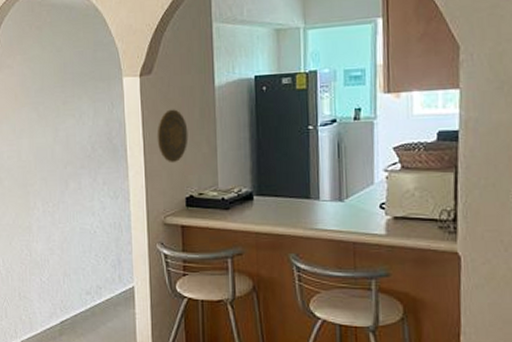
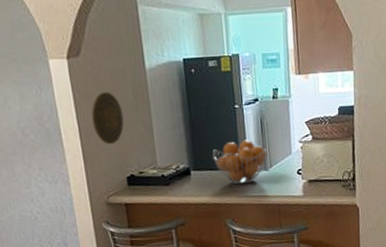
fruit basket: none [279,165,345,215] -> present [212,139,268,185]

